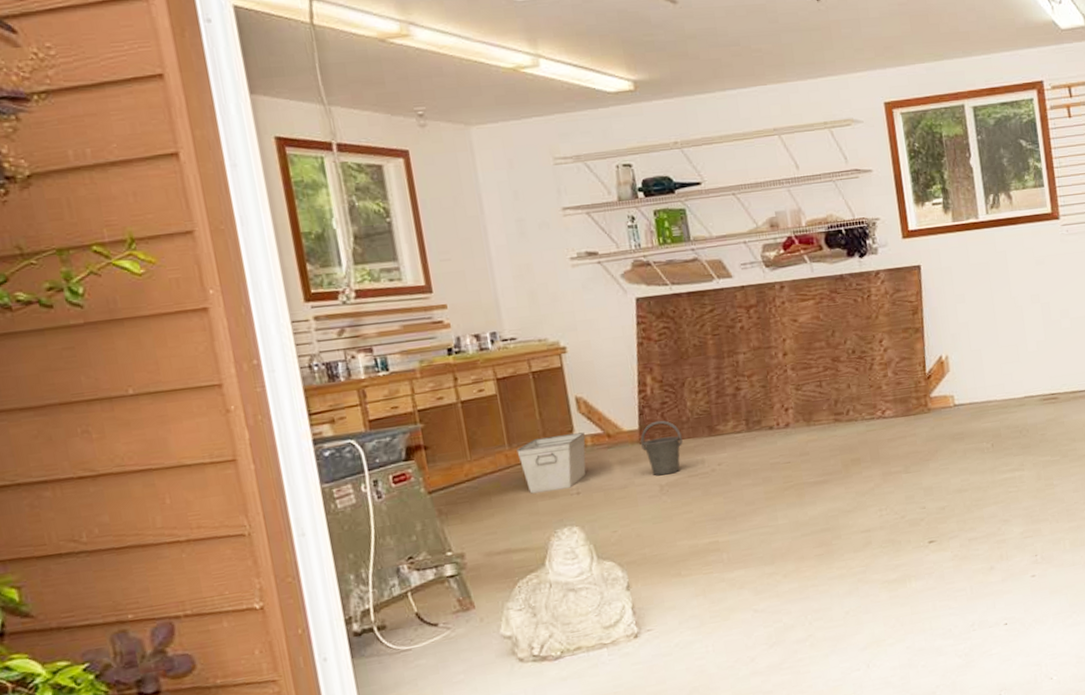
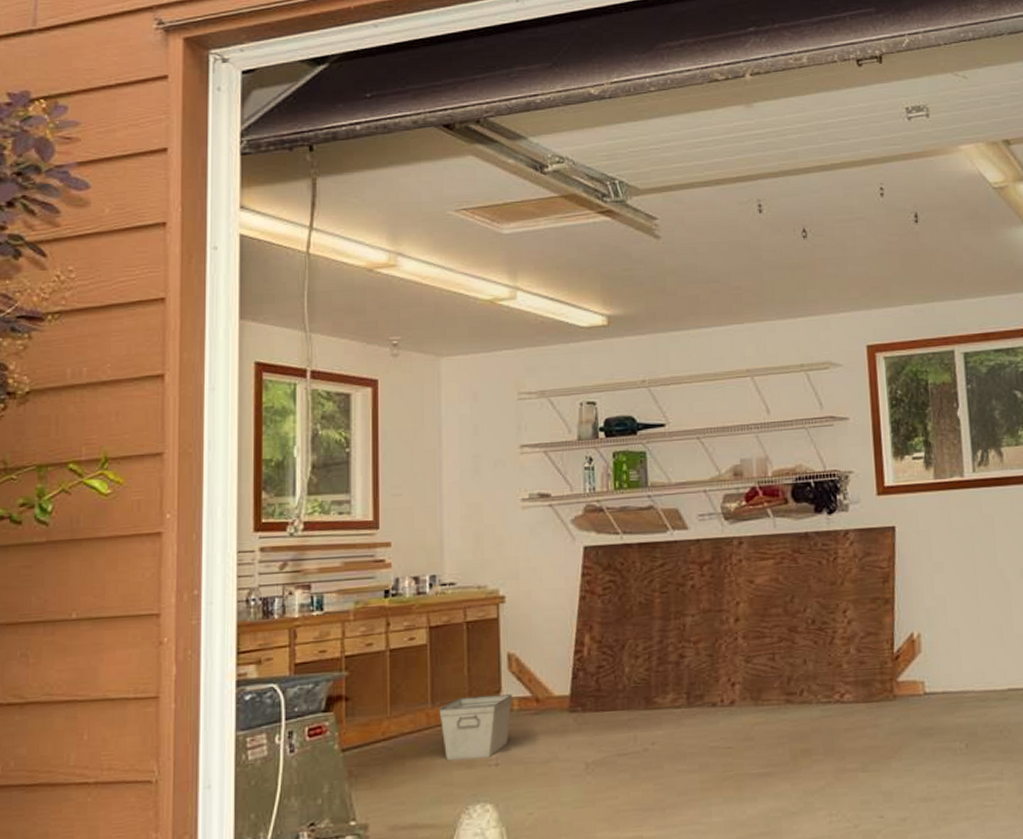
bucket: present [640,420,683,476] -> none [570,686,616,752]

